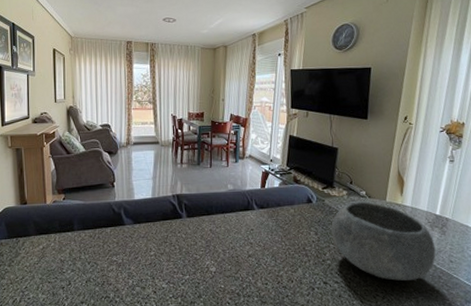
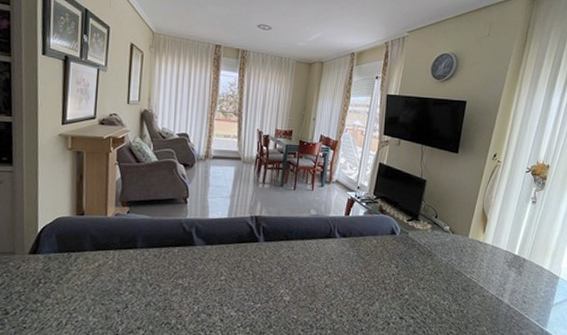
bowl: present [331,201,436,281] -> none [412,236,511,319]

